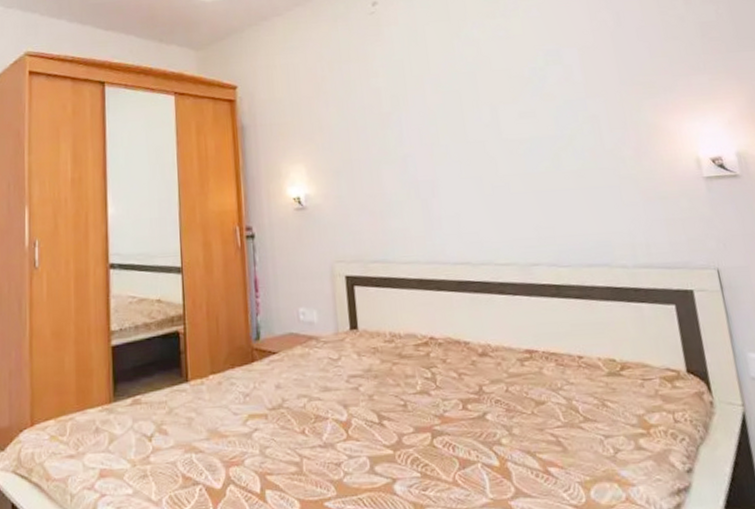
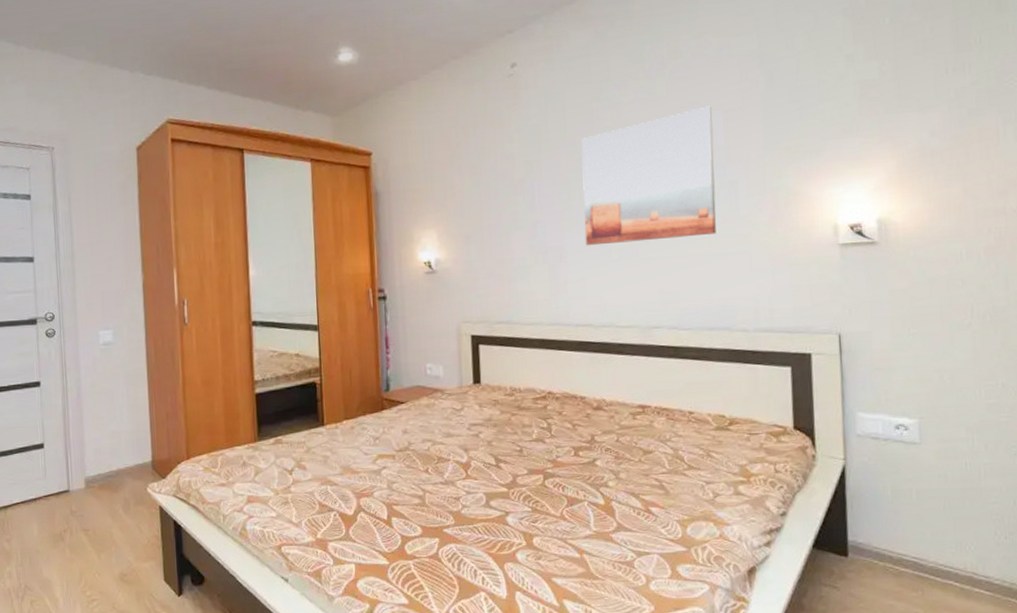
wall art: none [445,44,585,180] -> present [582,106,716,246]

